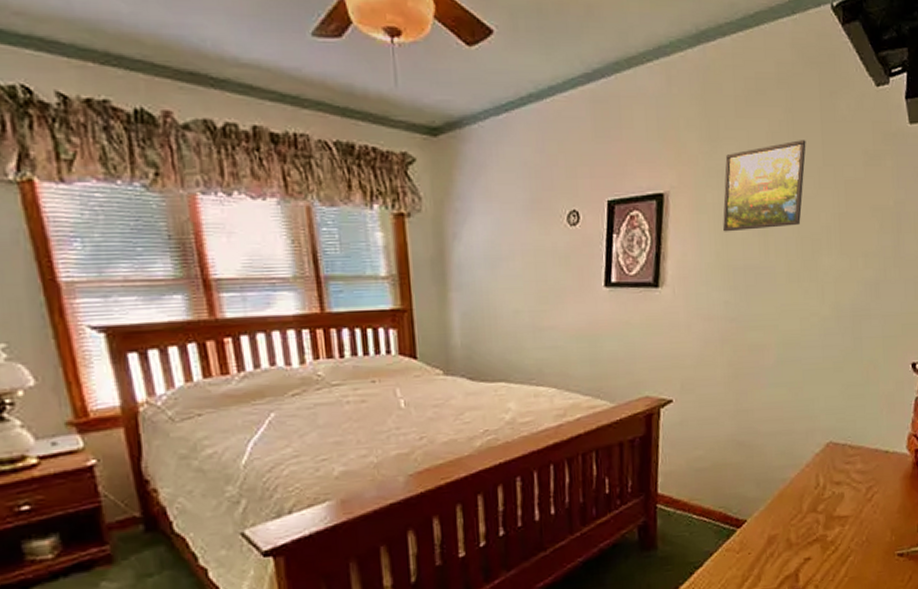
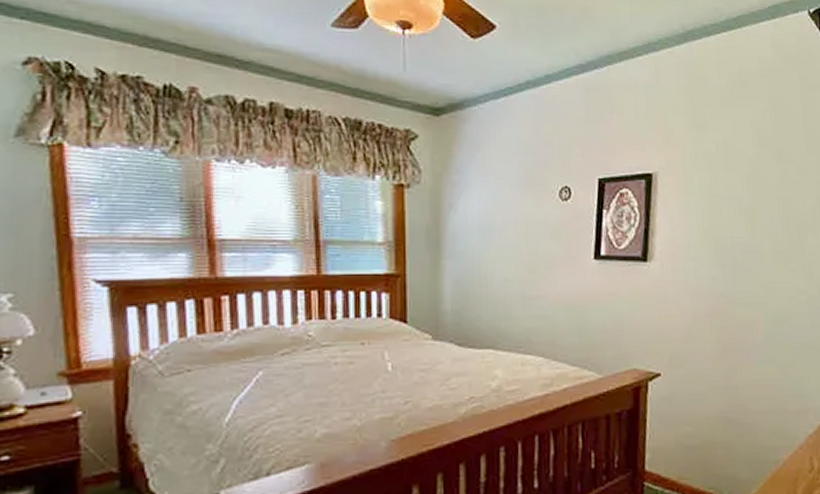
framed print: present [723,140,806,232] -> none [710,129,789,211]

